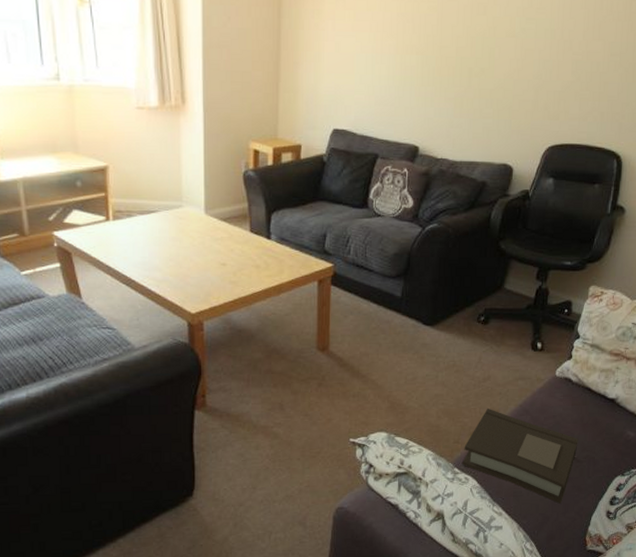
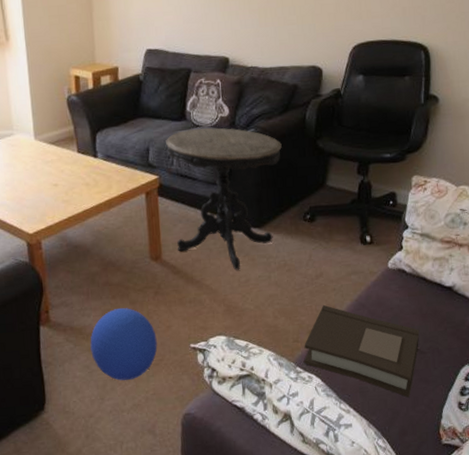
ball: none [246,398,316,471] -> present [90,308,158,381]
side table: none [344,218,464,367] -> present [166,127,282,270]

